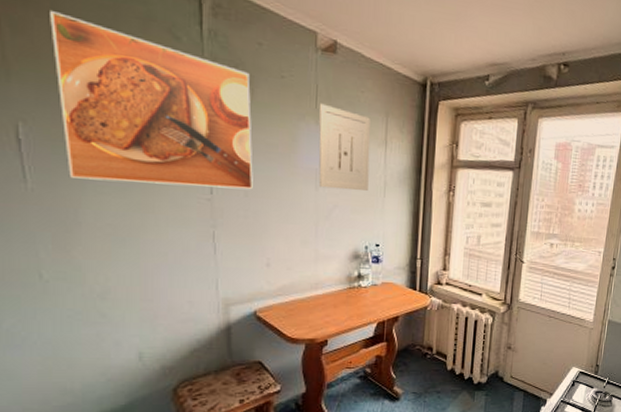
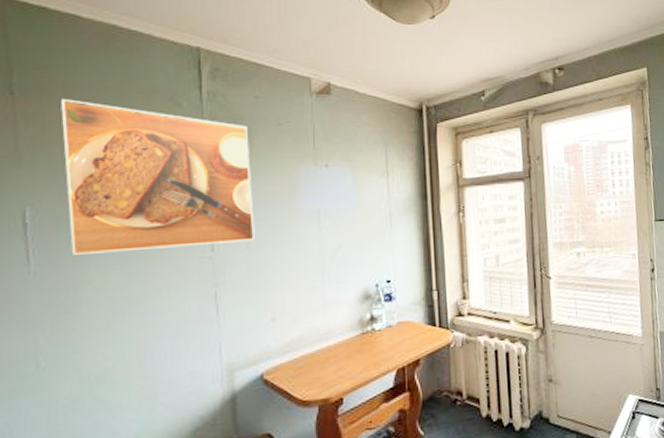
wall art: present [318,103,371,191] -> none [317,143,373,228]

